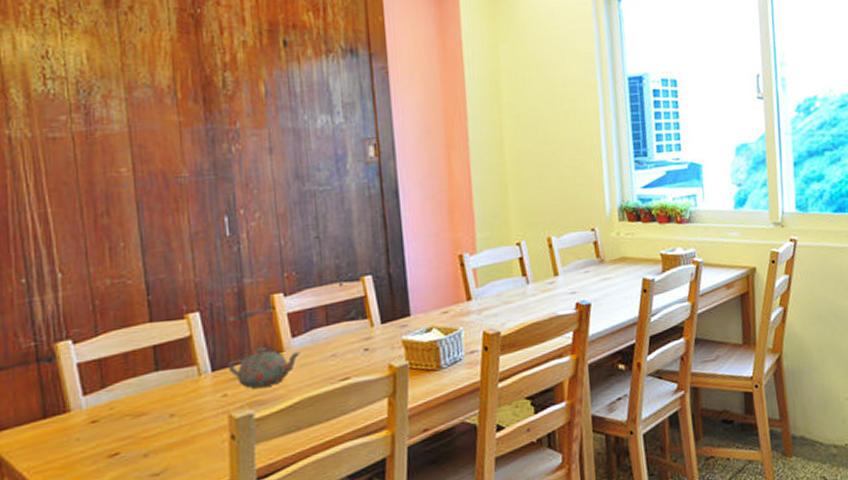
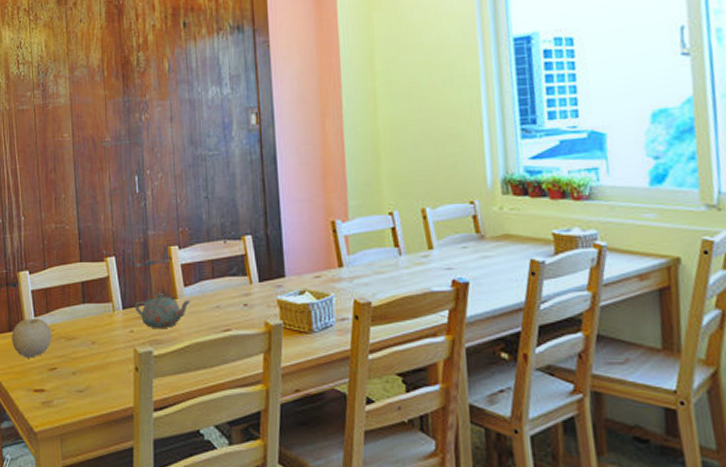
fruit: none [47,396,111,448] -> present [11,318,51,358]

